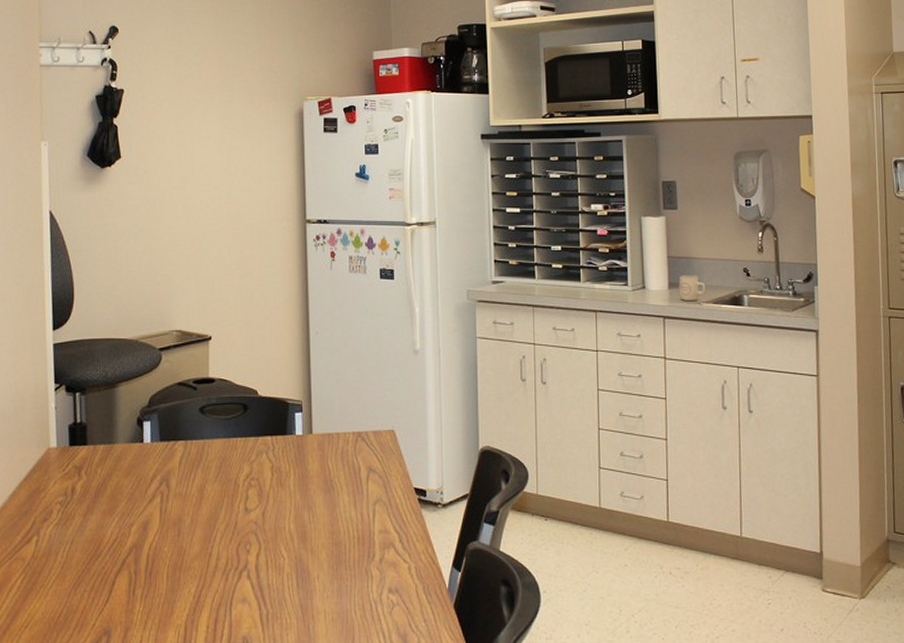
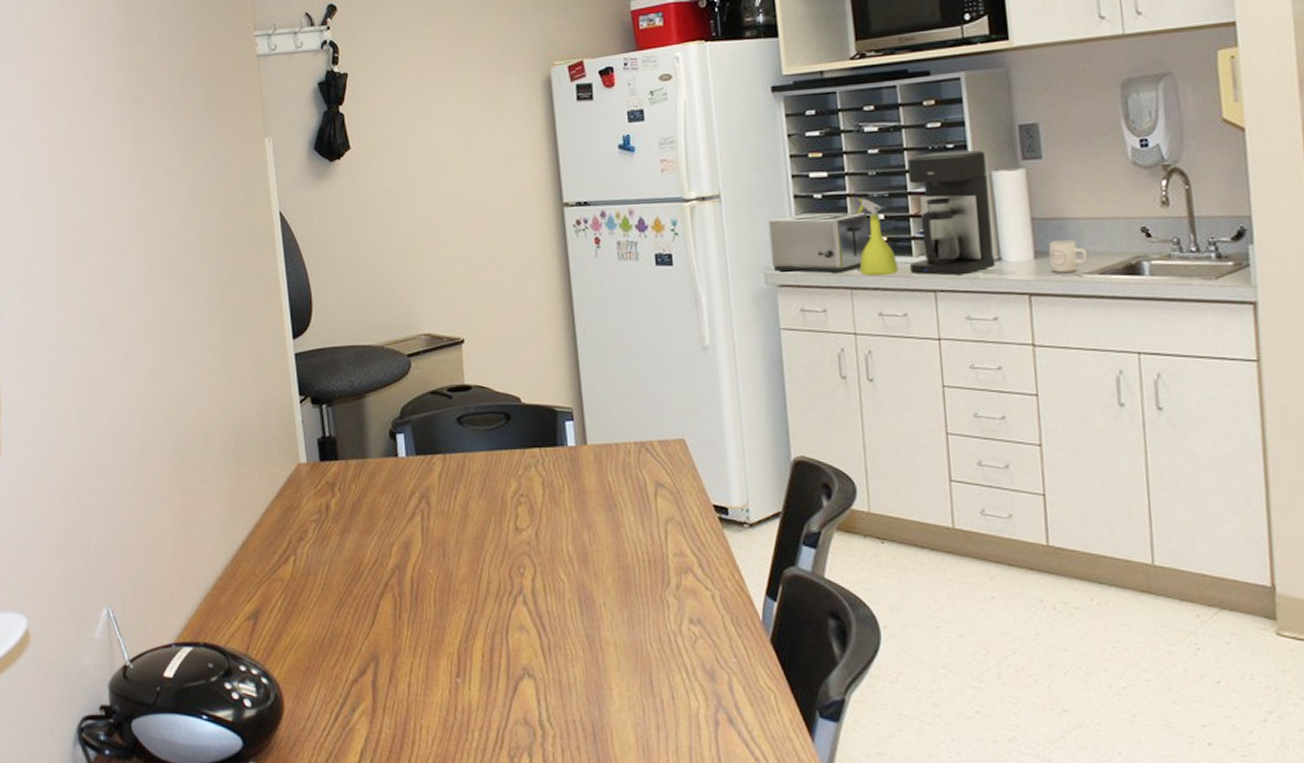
toaster: none [472,241,549,293] -> present [768,212,870,274]
spray bottle: none [540,231,570,297] -> present [856,198,899,277]
coffee maker: none [577,198,641,299] -> present [907,150,996,276]

